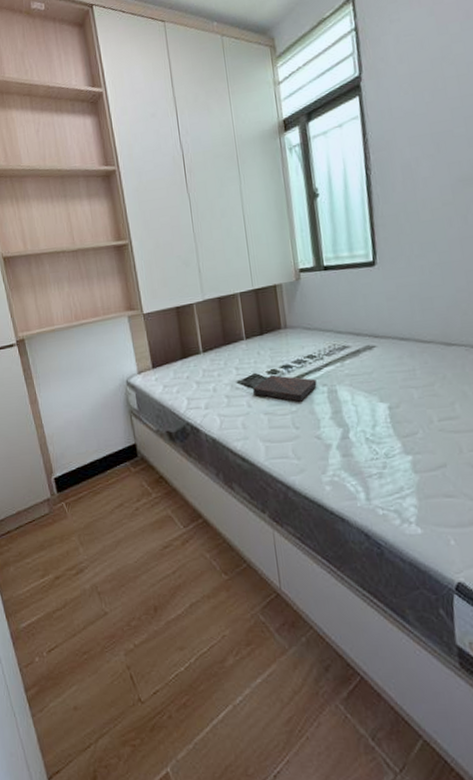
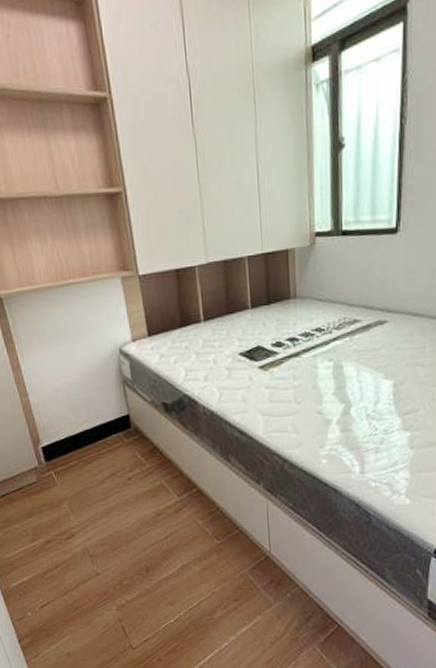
book: present [253,374,317,402] -> none [256,347,323,377]

